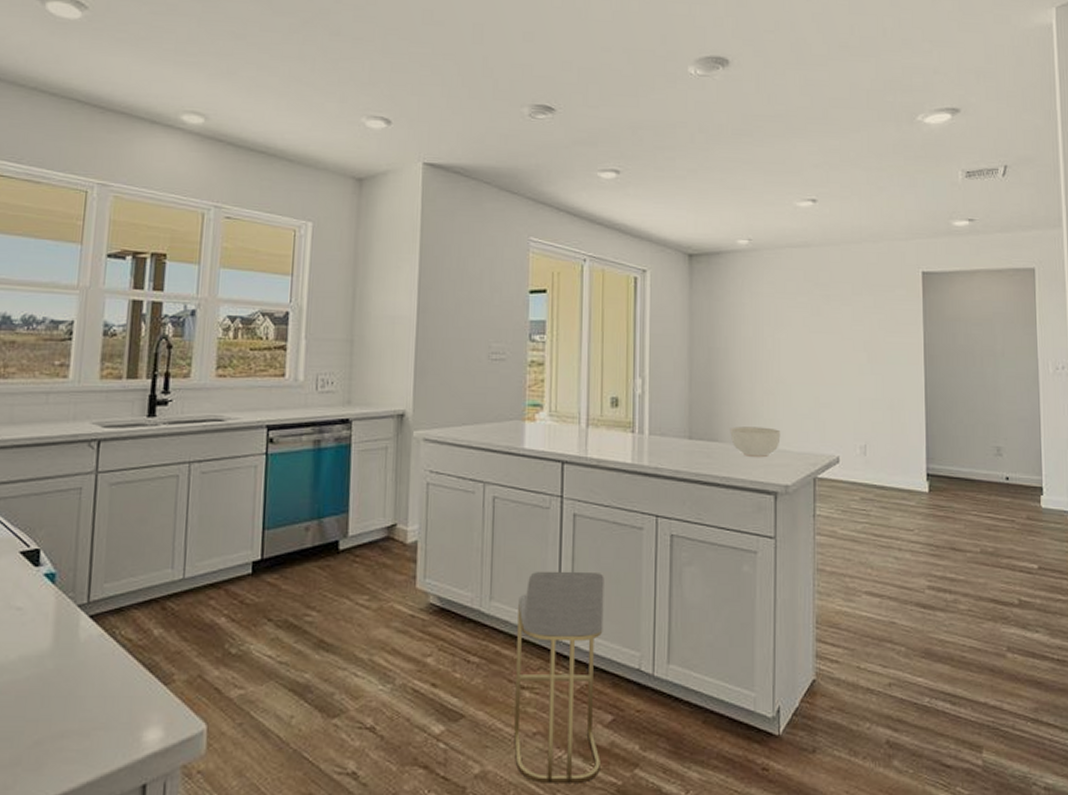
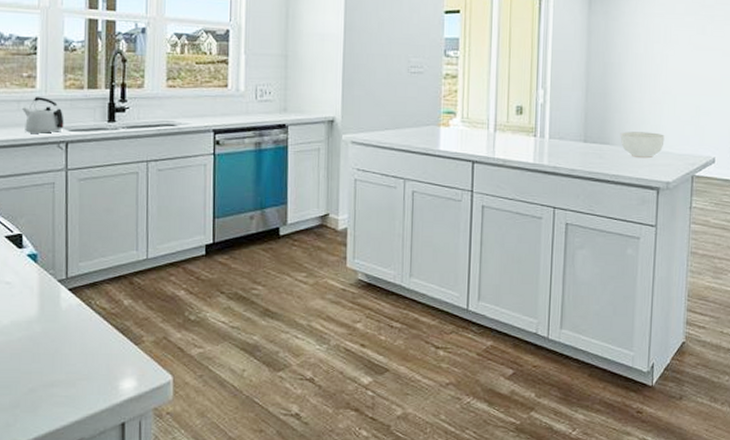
kettle: none [50,388,98,432] -> present [21,97,64,135]
bar stool: present [514,571,604,783] -> none [430,253,508,423]

